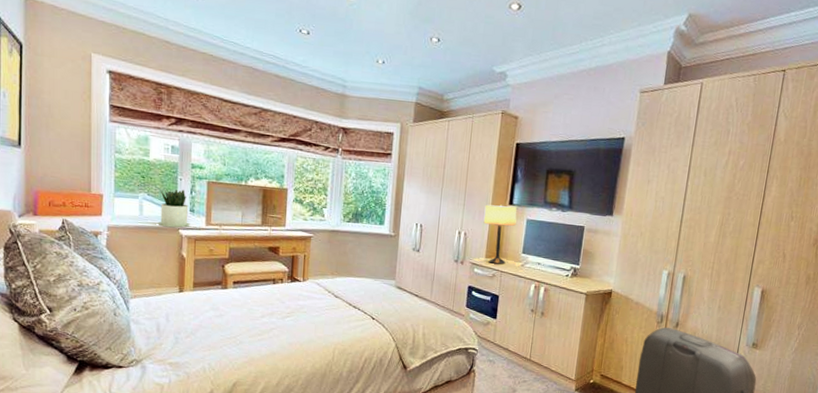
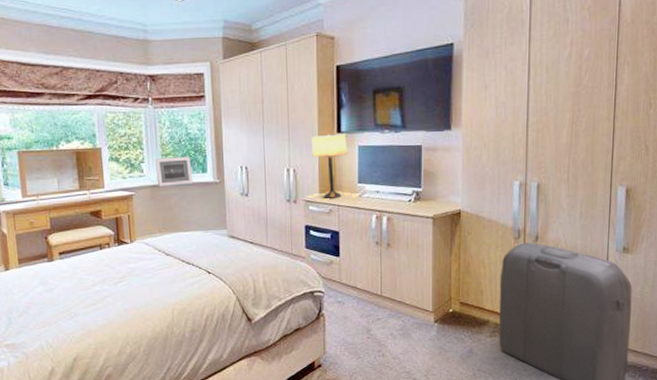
picture frame: none [336,205,371,234] -> present [155,157,193,188]

